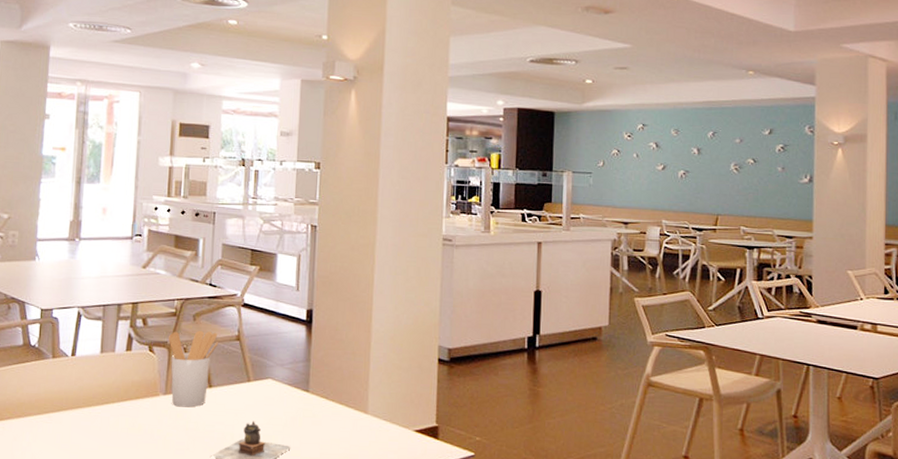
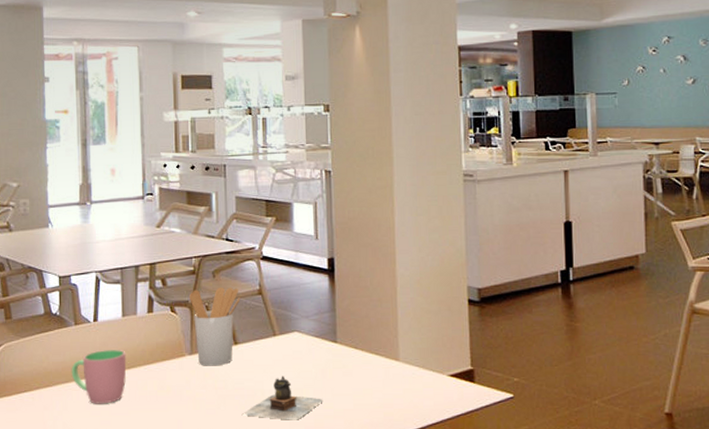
cup: none [44,384,101,438] -> present [71,350,127,404]

